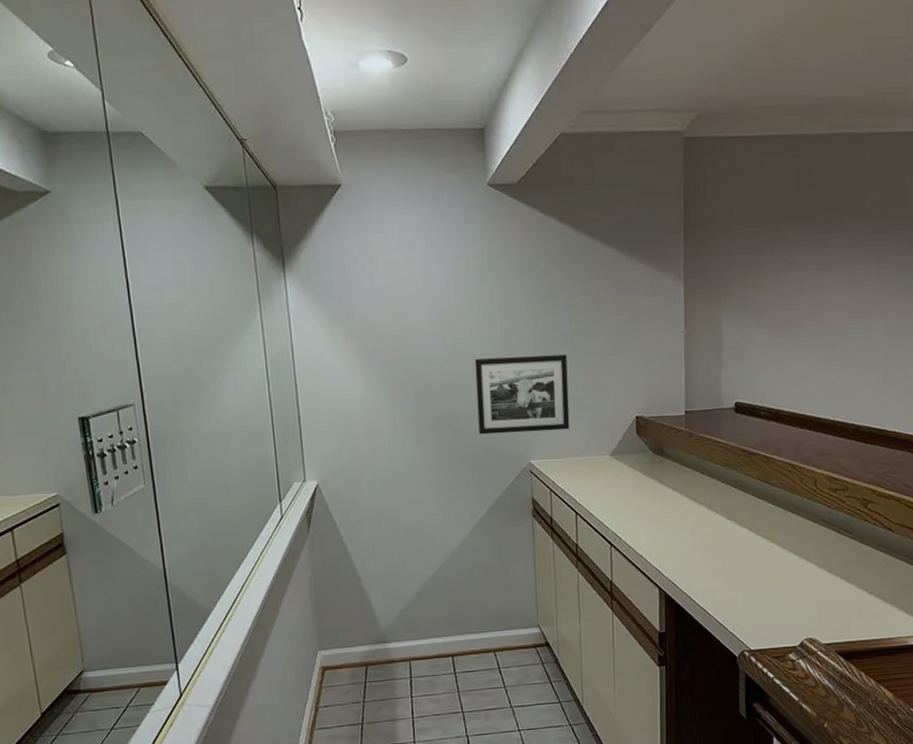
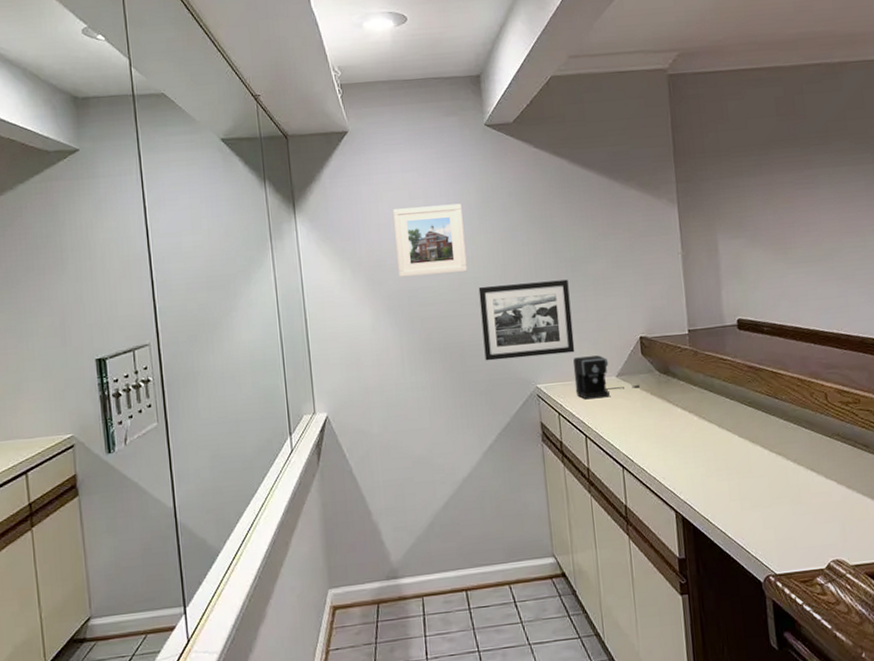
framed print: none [388,269,464,346] -> present [393,203,468,278]
coffee maker: none [567,433,633,477] -> present [572,355,640,400]

